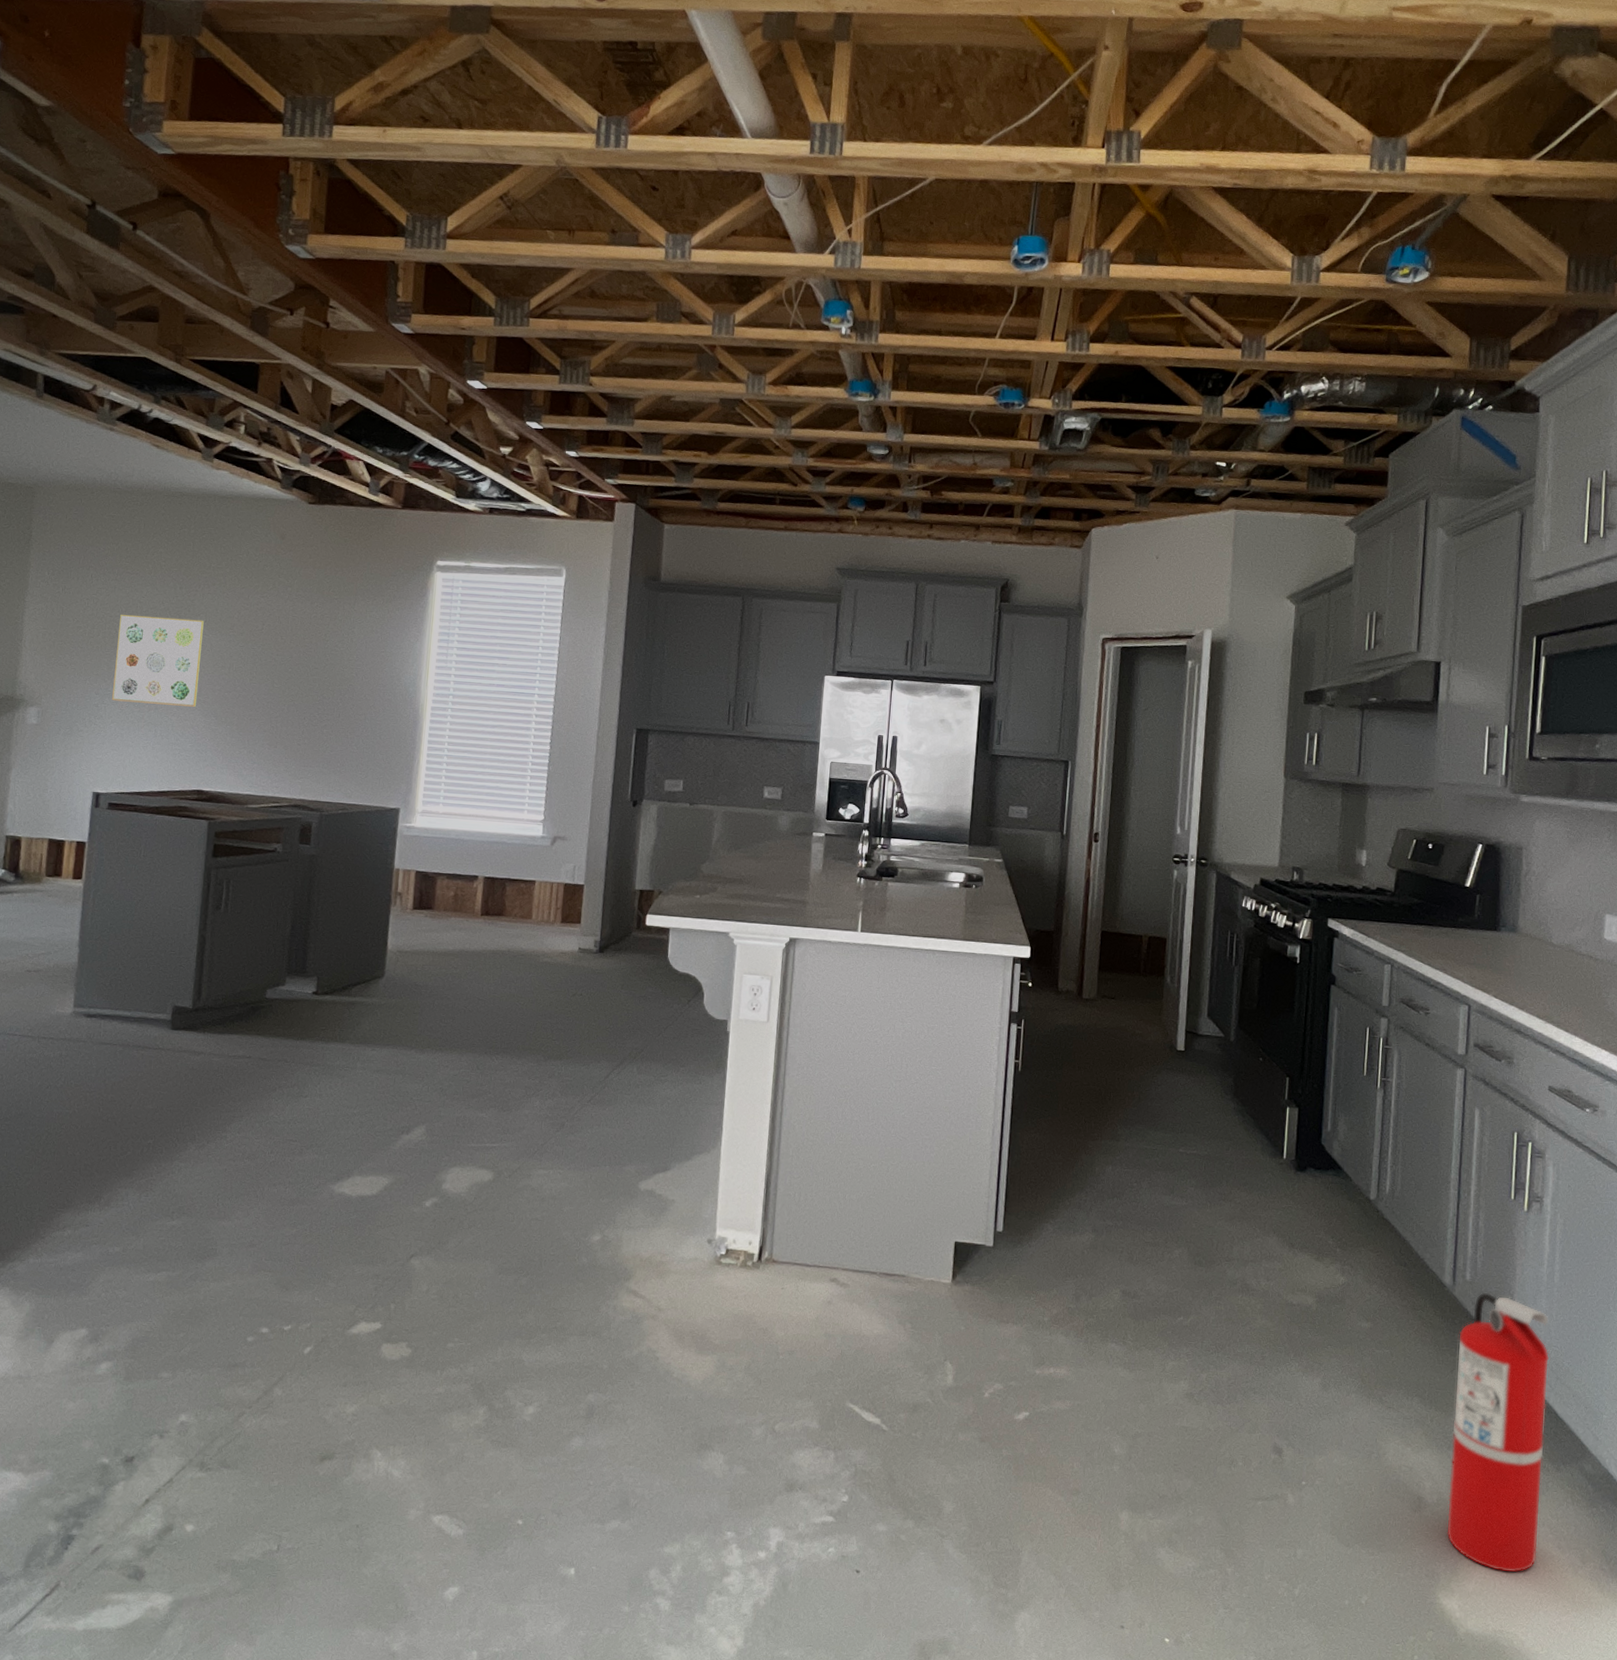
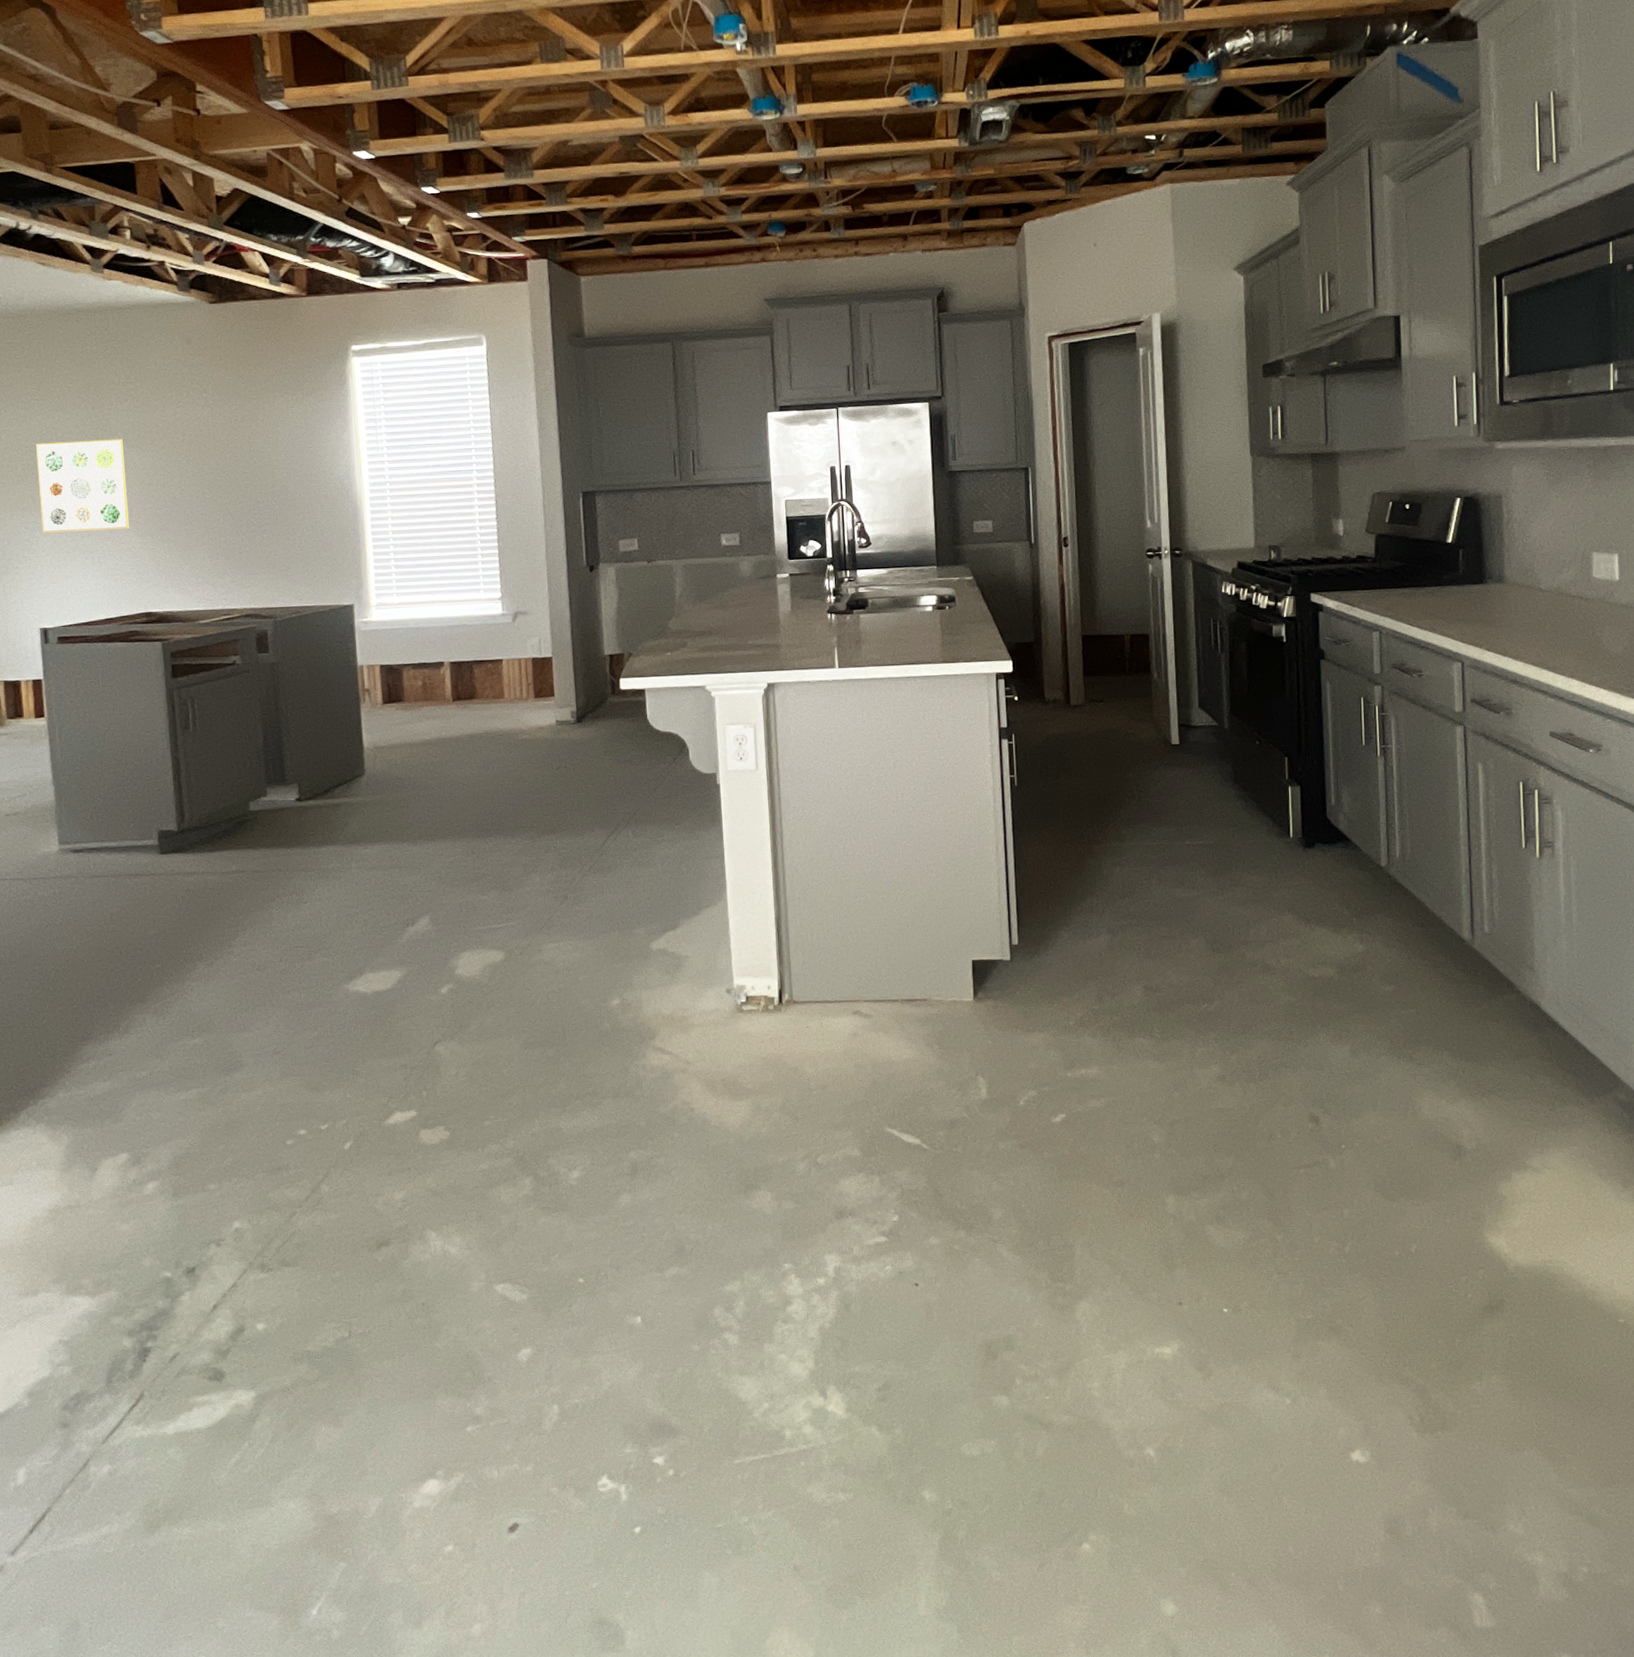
fire extinguisher: present [1446,1292,1549,1573] -> none [1483,941,1579,1205]

